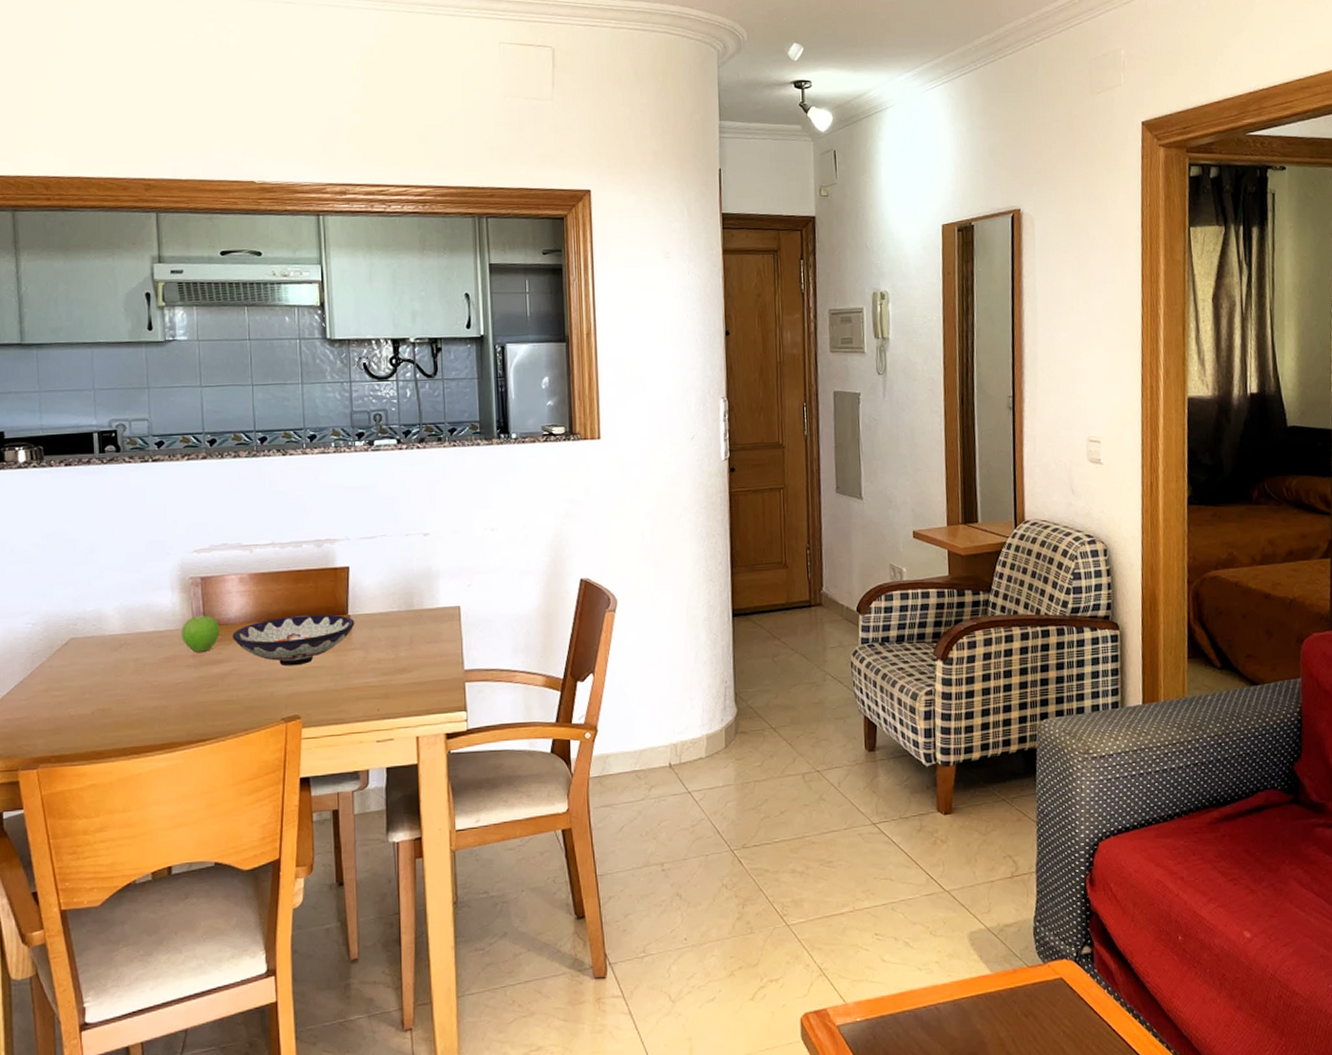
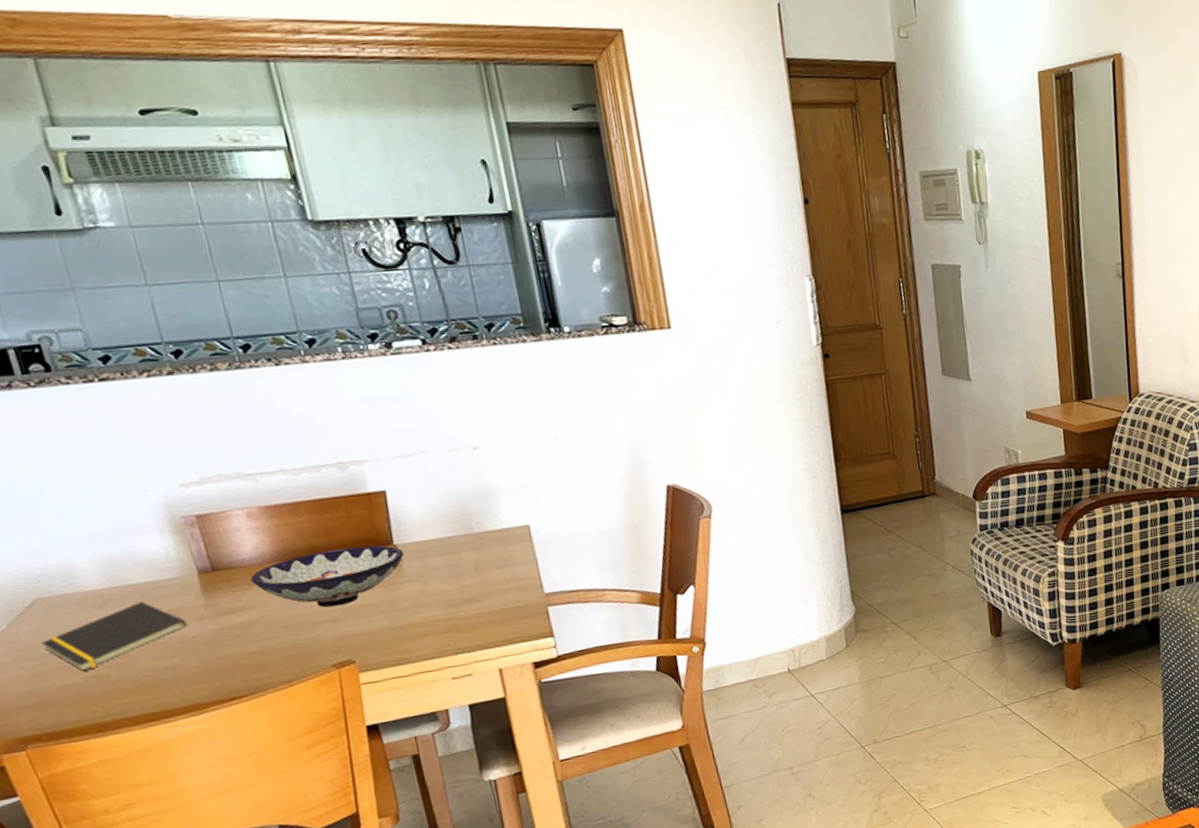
notepad: none [67,648,177,704] -> present [41,602,187,671]
fruit: present [181,615,221,652] -> none [182,558,235,602]

